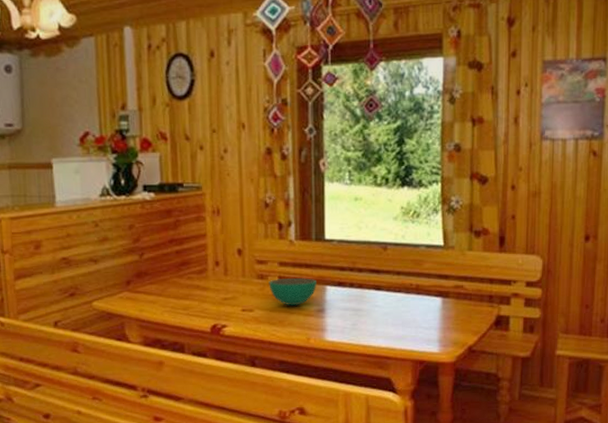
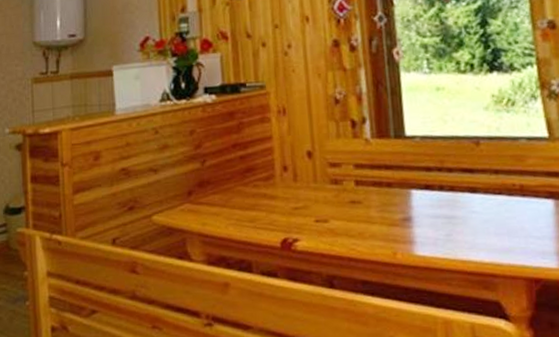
bowl: present [269,278,317,306] -> none [344,181,400,215]

